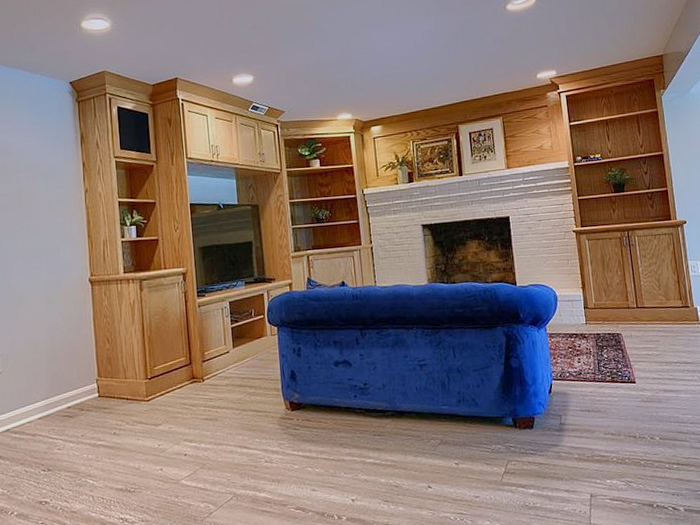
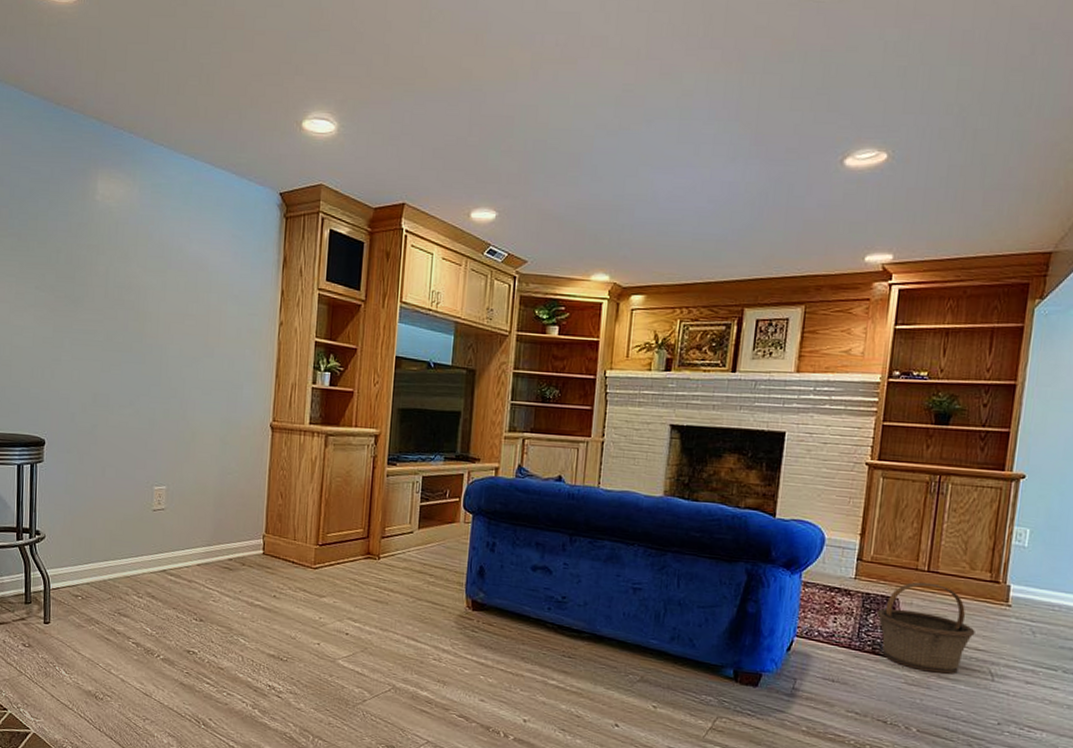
basket: none [608,316,682,389] -> present [877,582,975,674]

